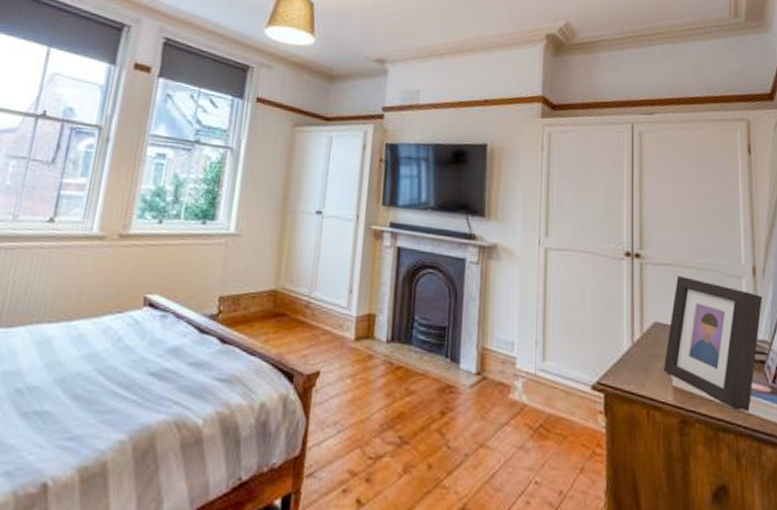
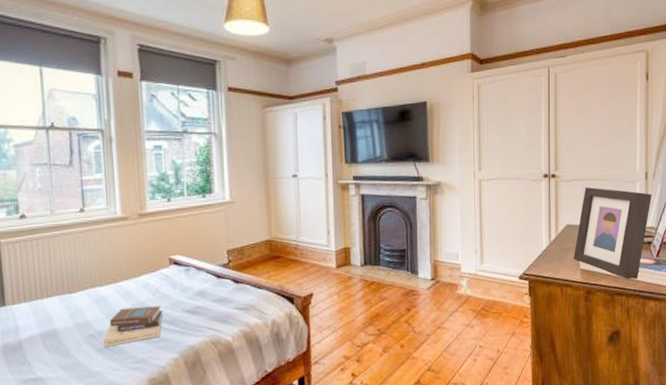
books: none [31,358,121,411] -> present [103,306,163,347]

